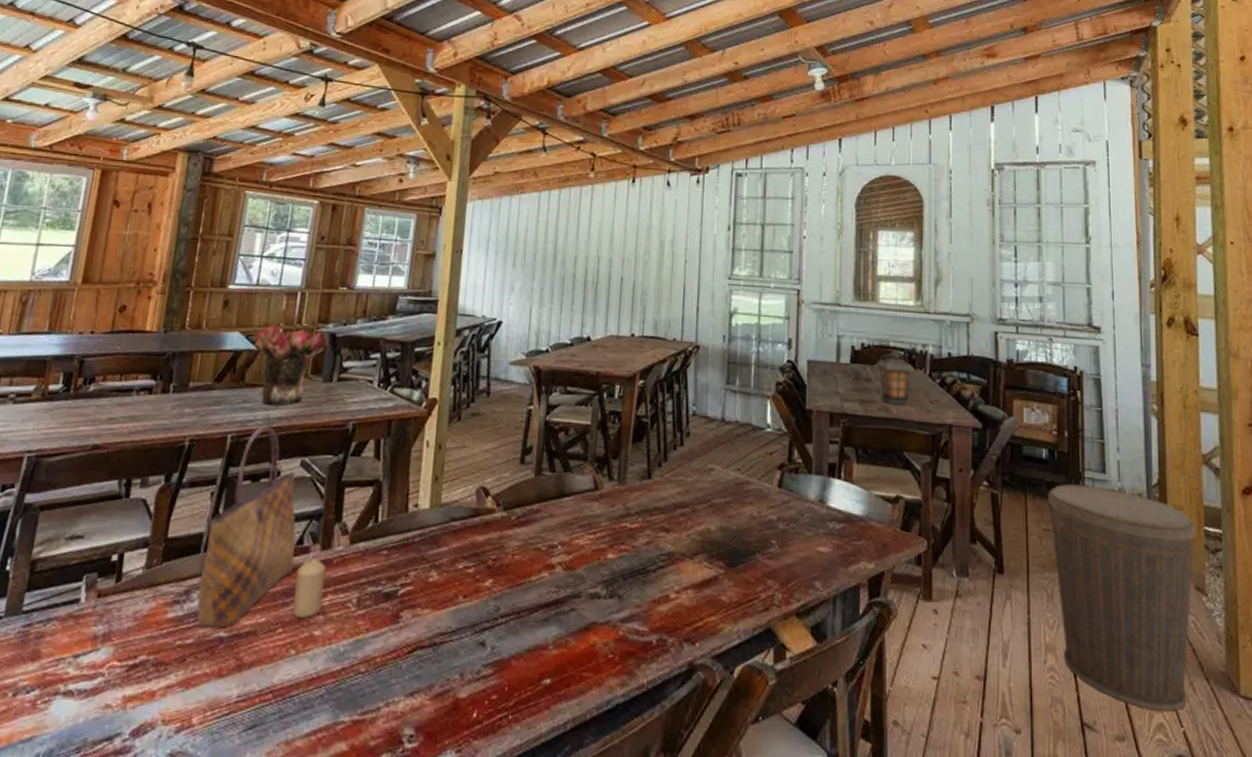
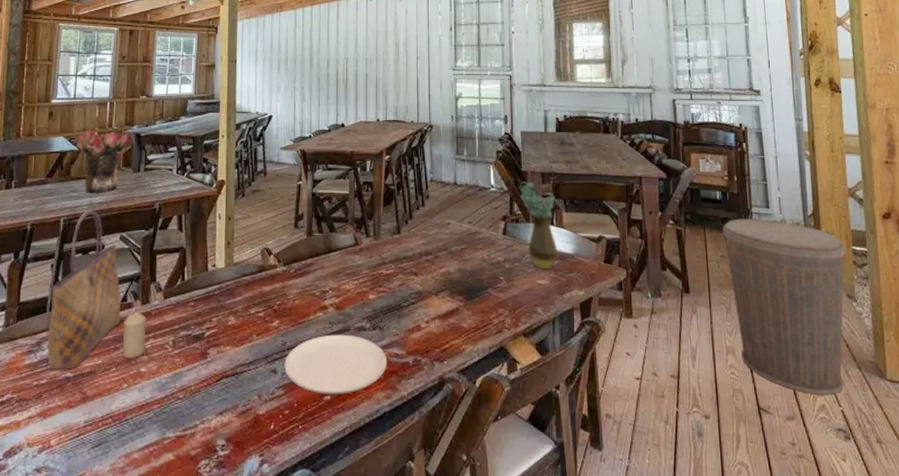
plate: none [495,601,626,679] -> present [284,334,388,395]
vase: none [800,419,845,535] -> present [518,179,558,270]
lantern: present [875,351,915,406] -> none [576,120,609,163]

